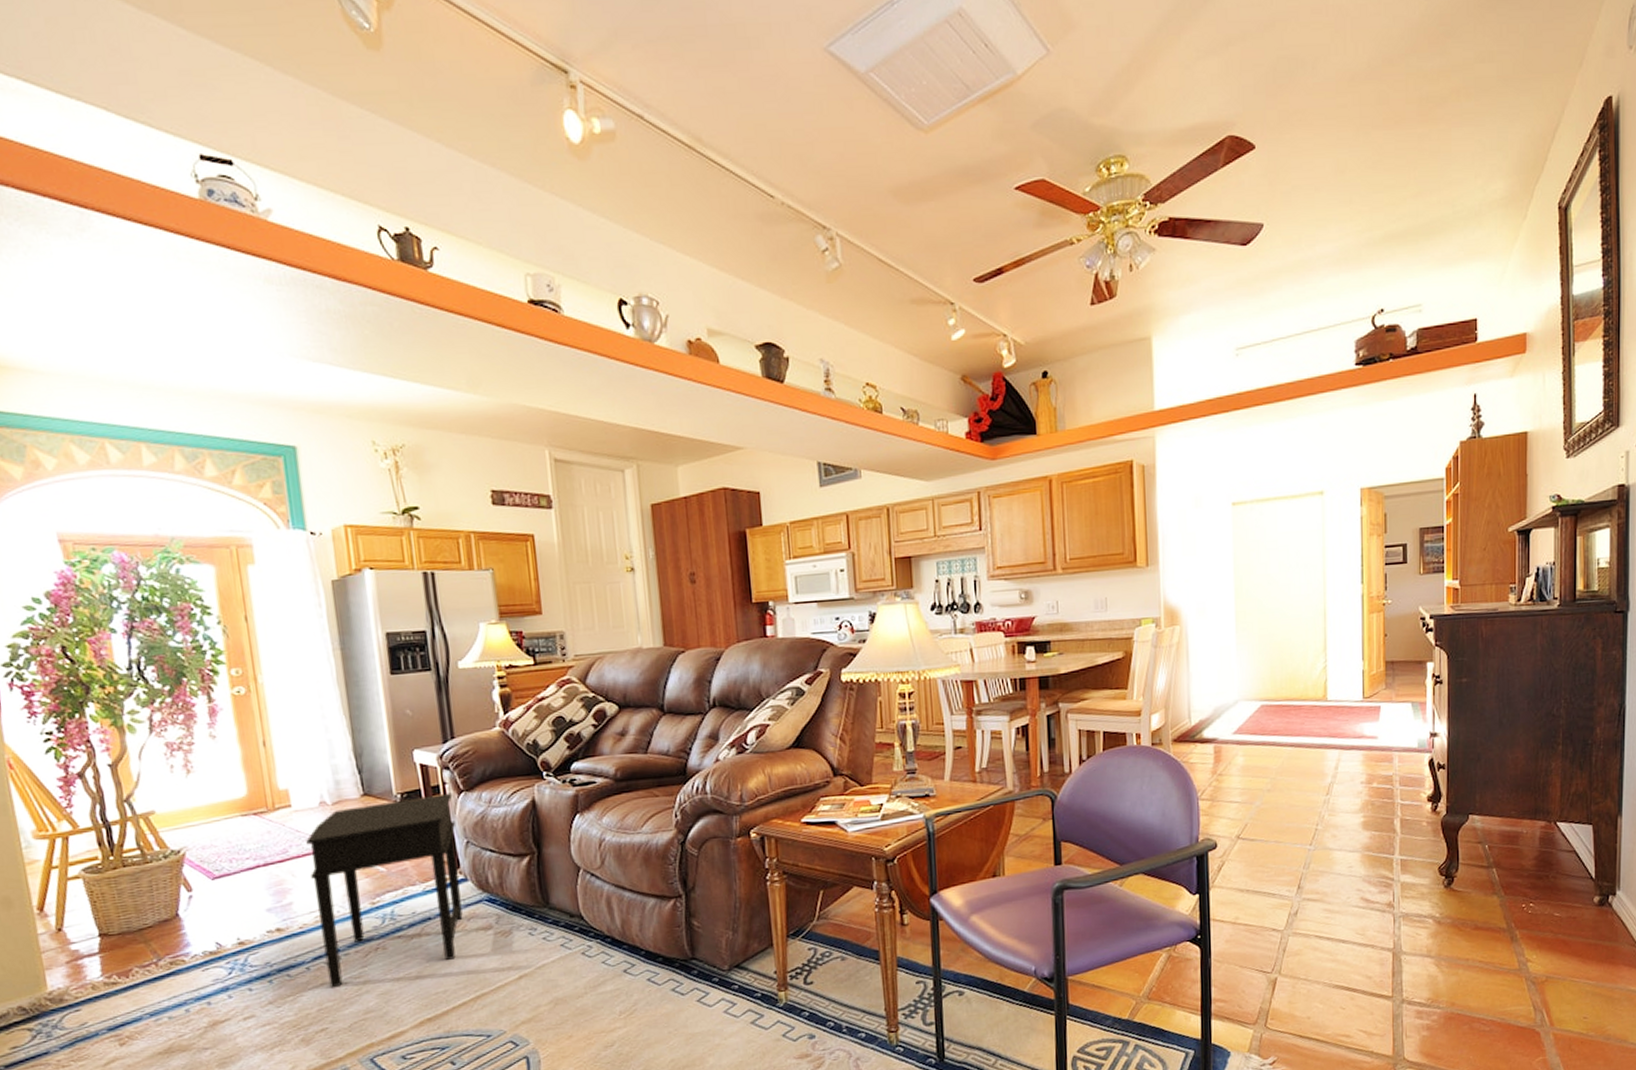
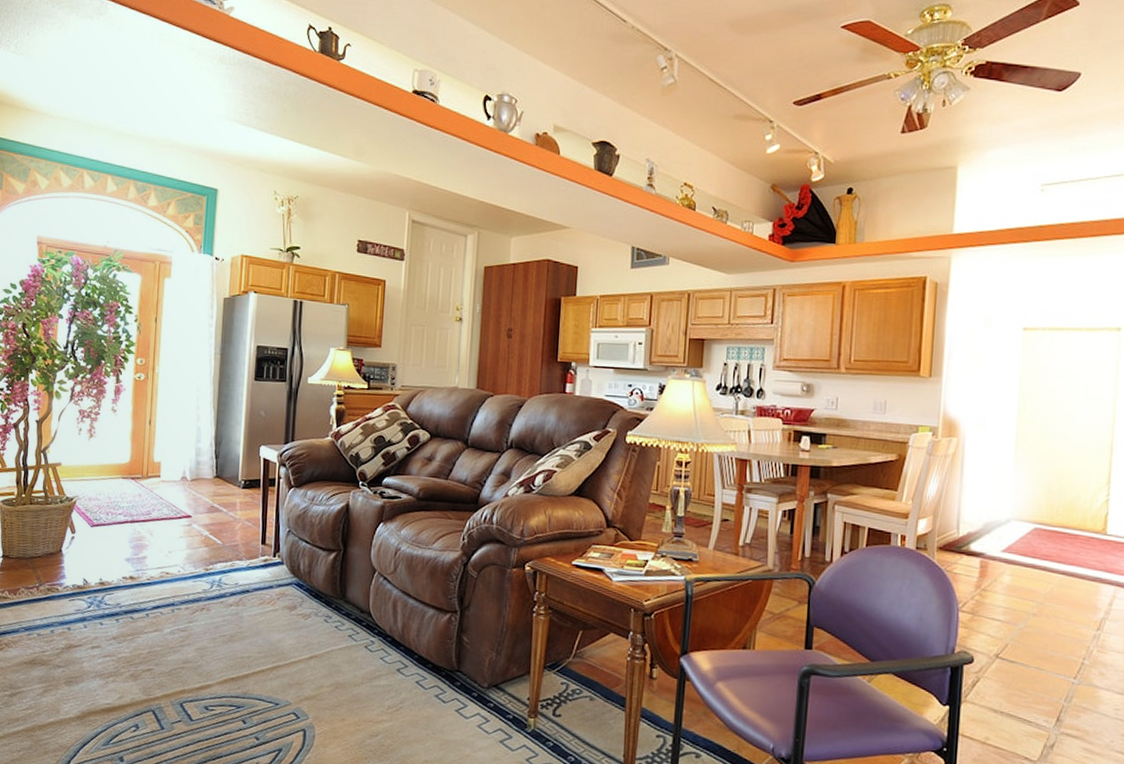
side table: present [306,792,463,988] -> none [161,485,285,636]

